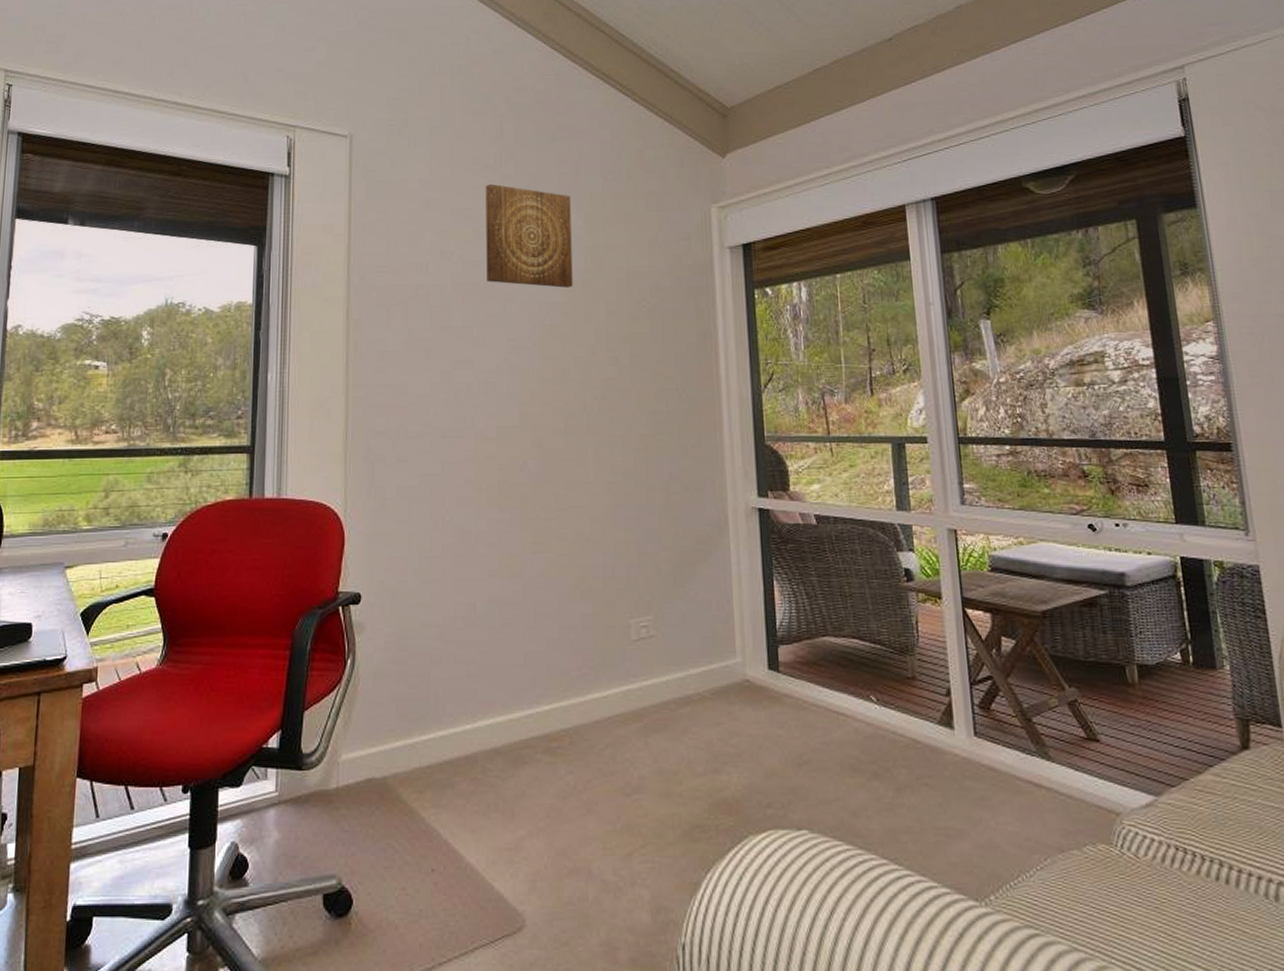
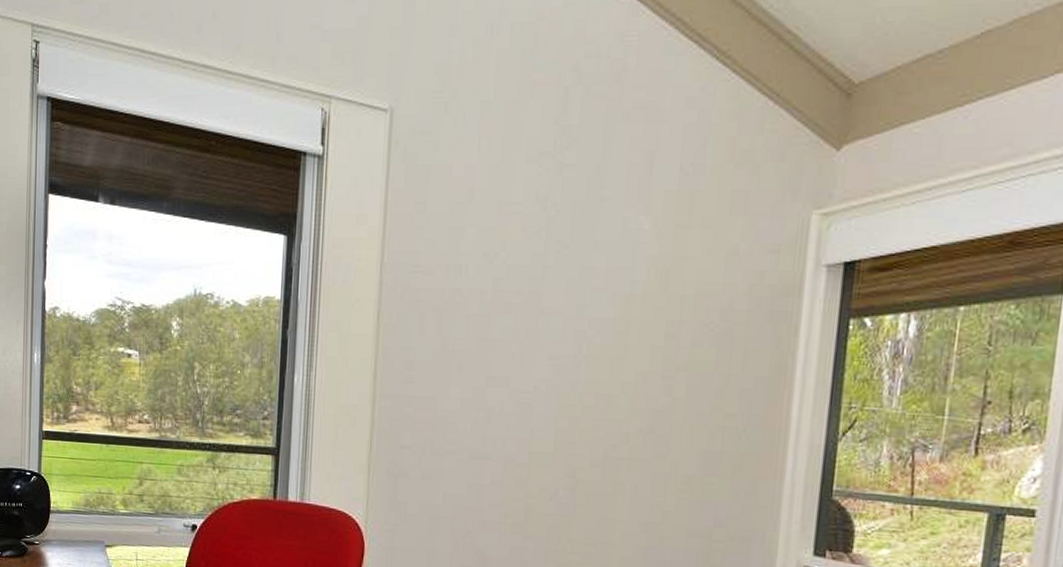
wall art: present [485,183,573,288] -> none [532,173,639,303]

